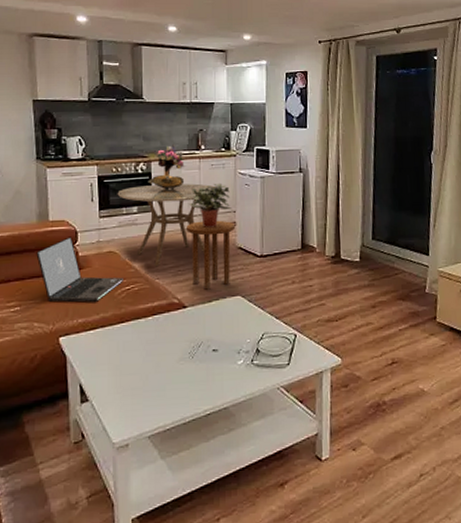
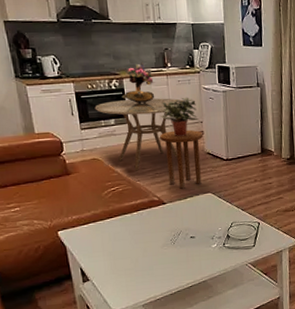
laptop: present [36,237,123,302] -> none [27,147,108,202]

